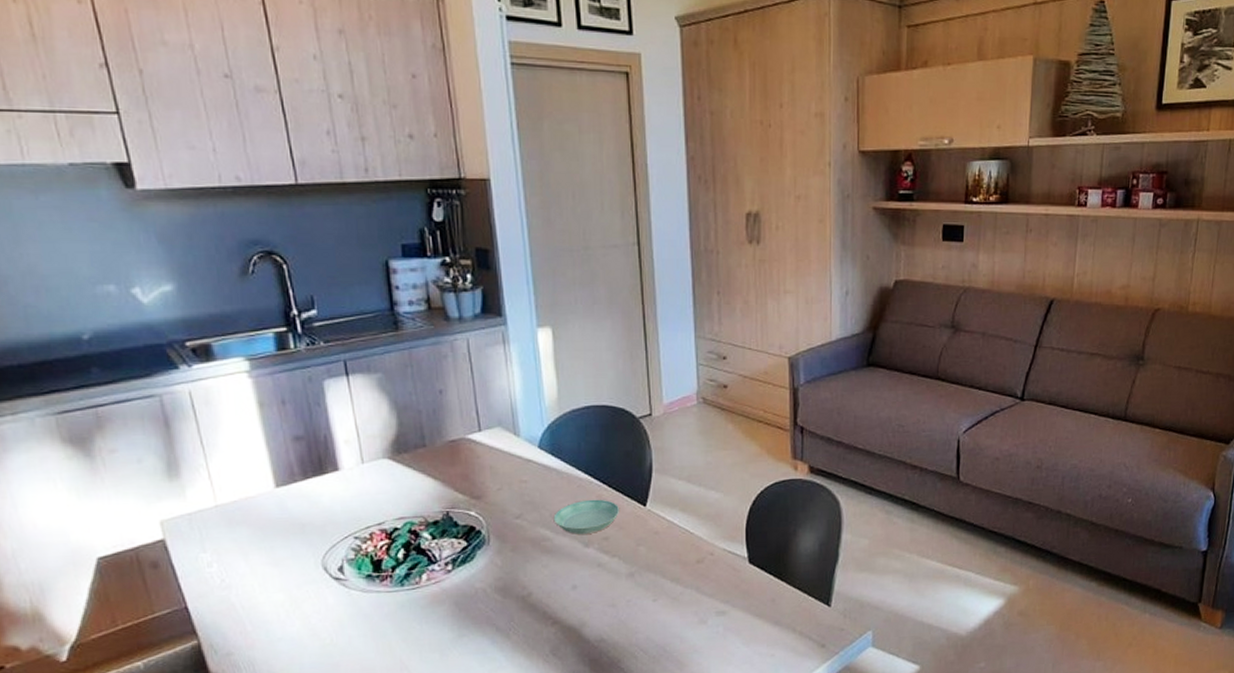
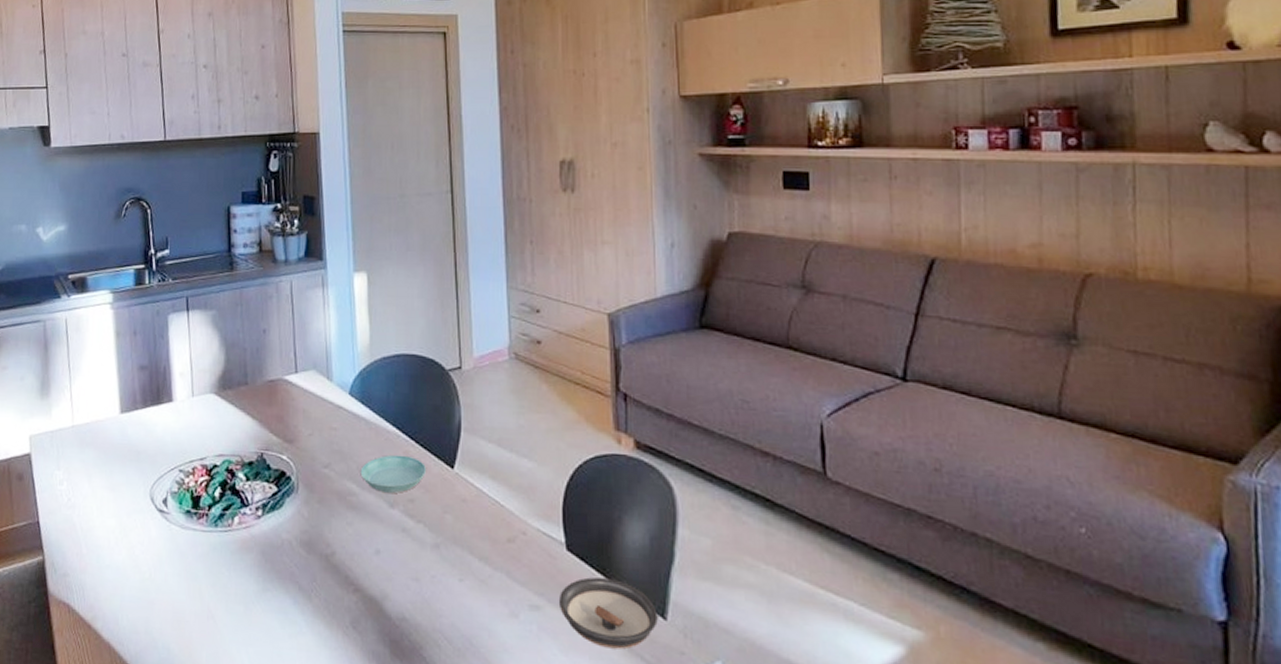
saucer: none [741,581,824,636] -> present [558,577,658,650]

